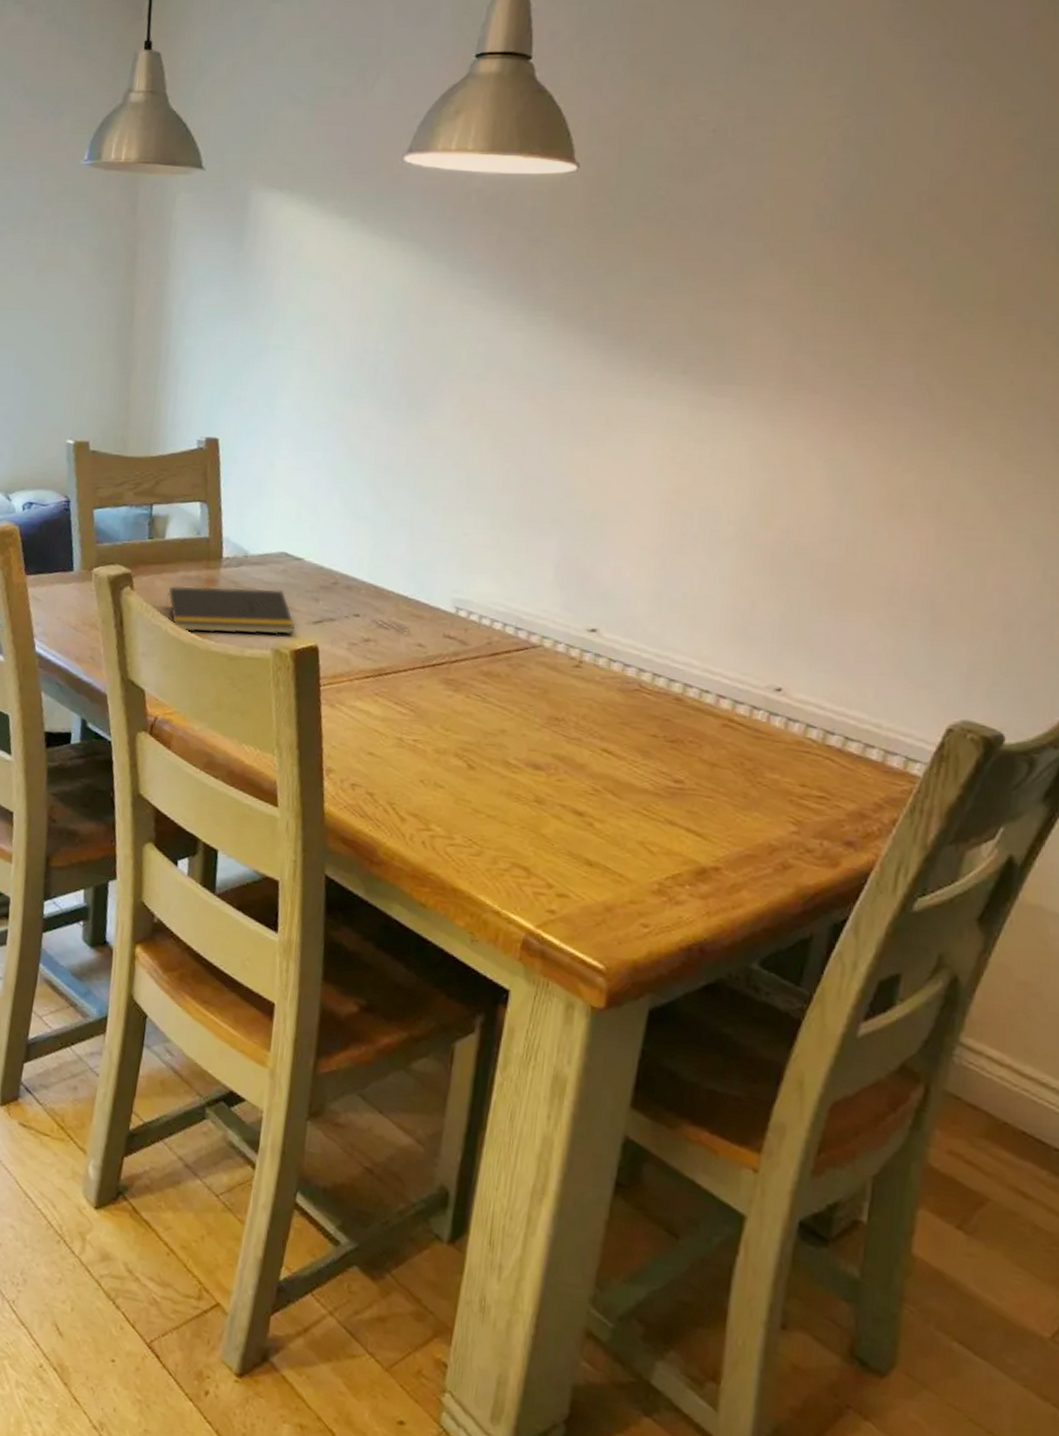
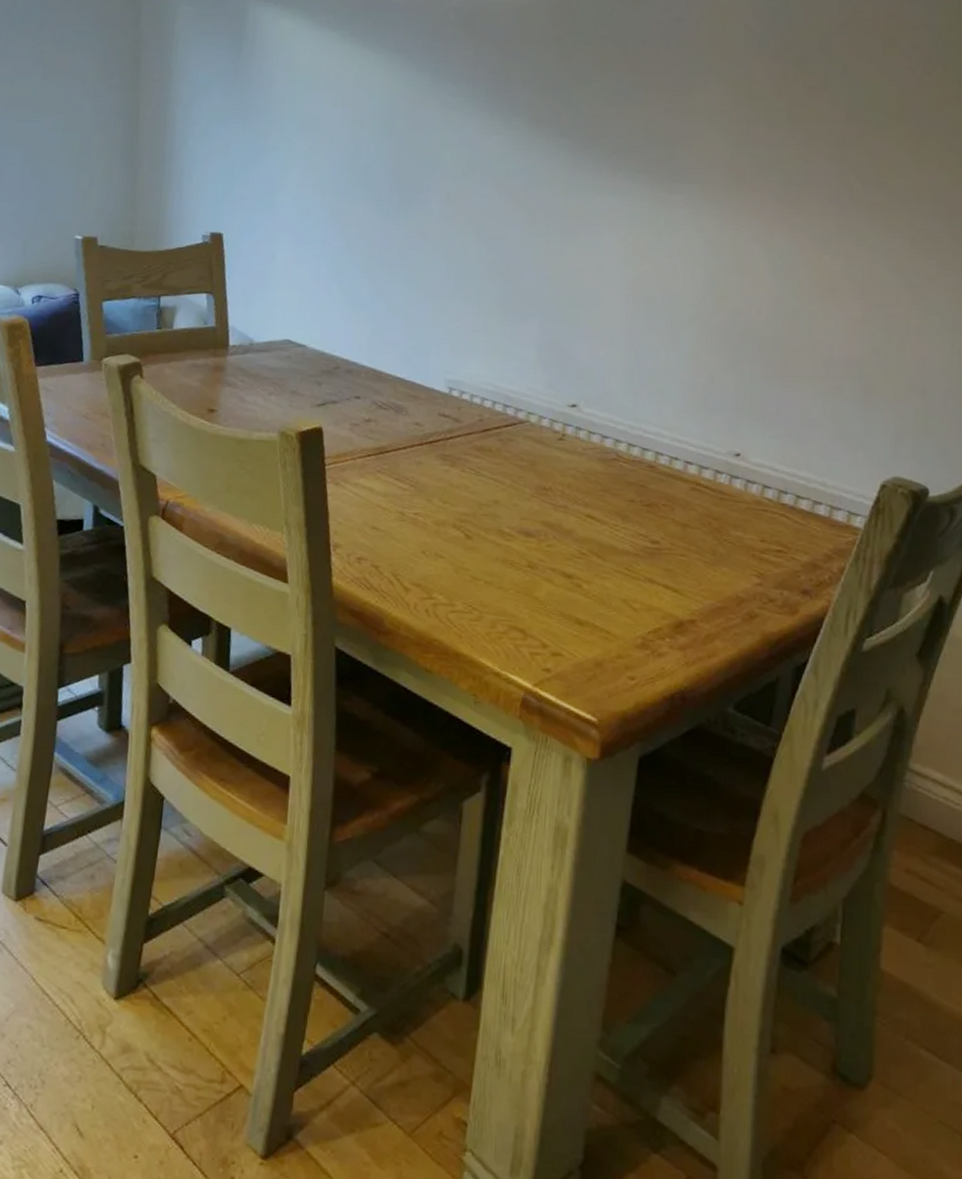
notepad: present [165,585,296,635] -> none [174,373,301,418]

